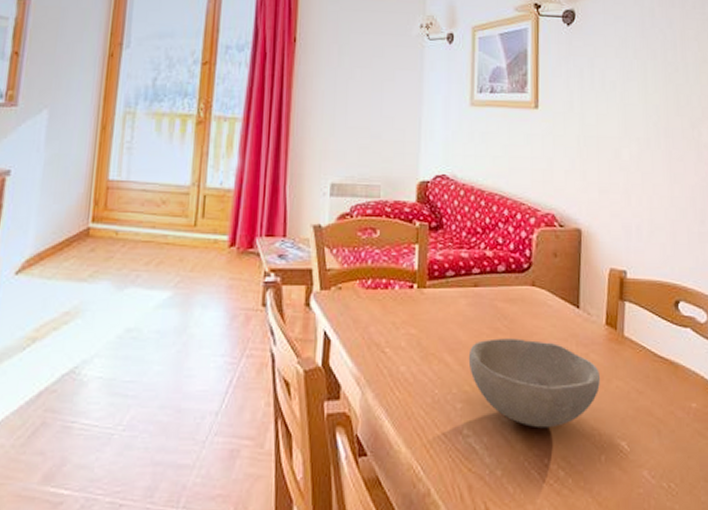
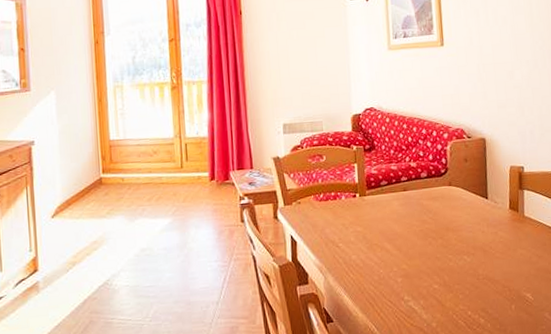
bowl: present [468,338,601,429] -> none [403,226,508,290]

